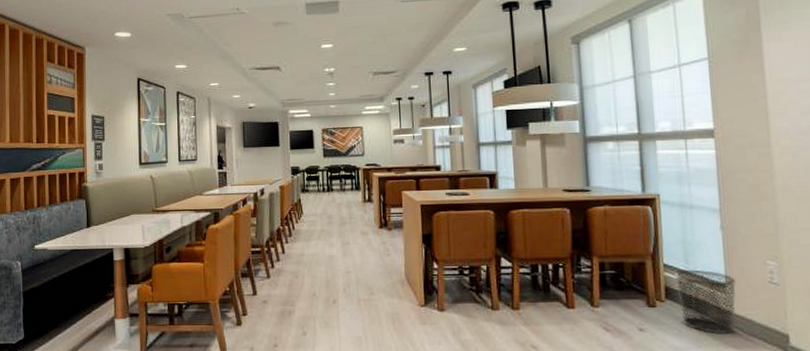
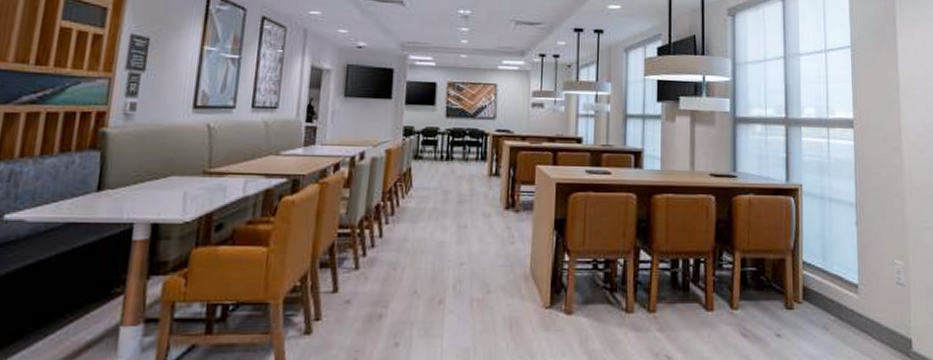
waste bin: present [674,269,736,335] -> none [812,267,867,340]

